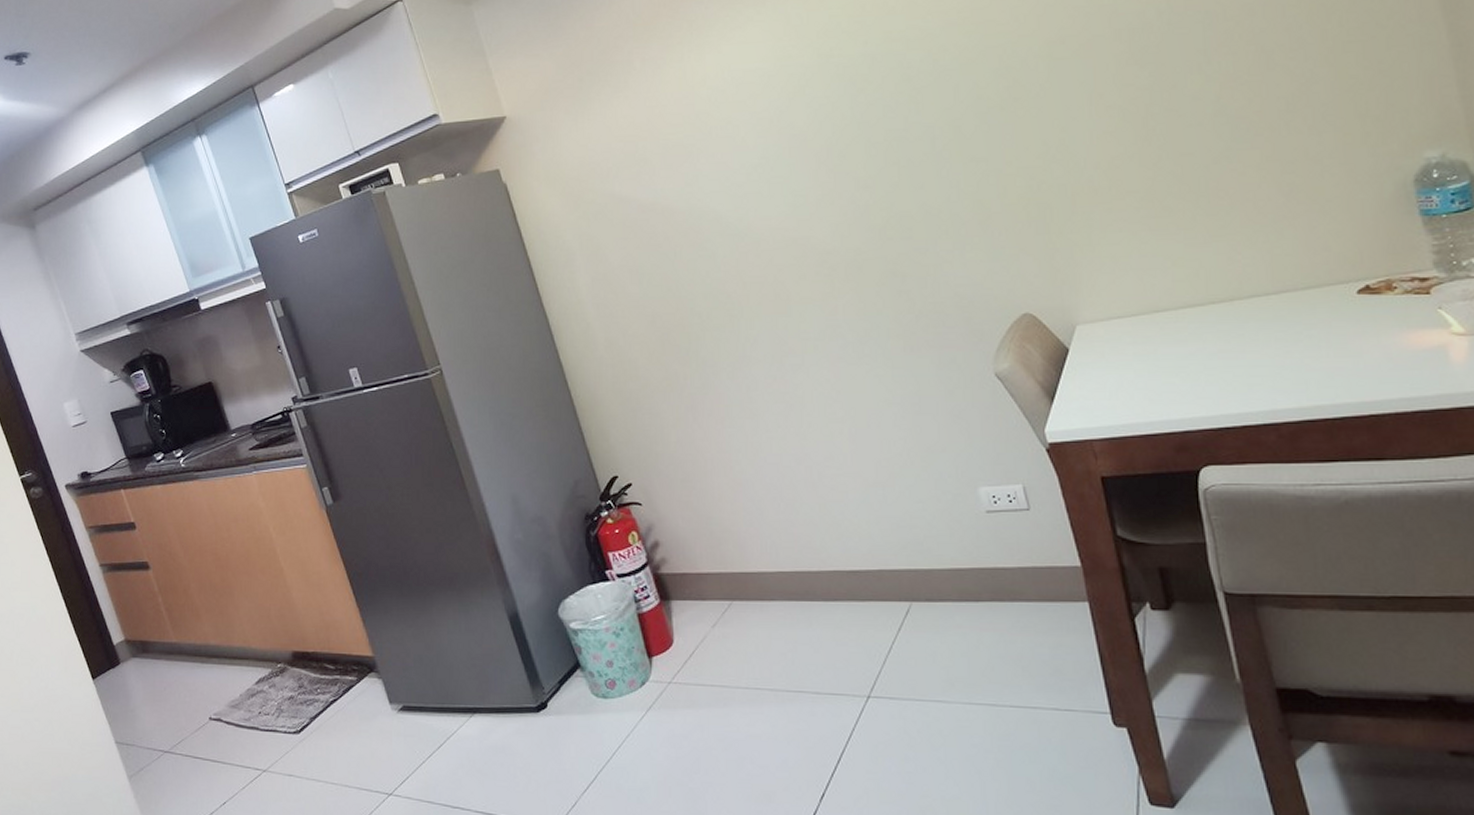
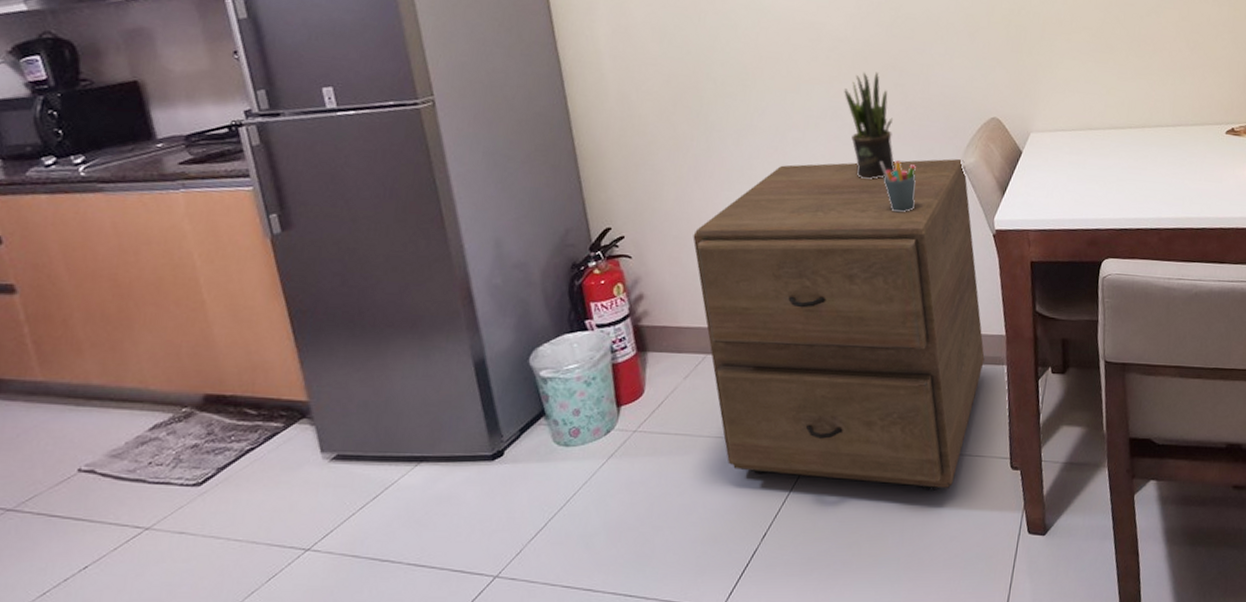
filing cabinet: none [700,365,1058,750] -> present [693,158,985,490]
potted plant: none [841,281,913,400] -> present [844,72,895,180]
pen holder: none [893,376,942,434] -> present [879,160,916,213]

